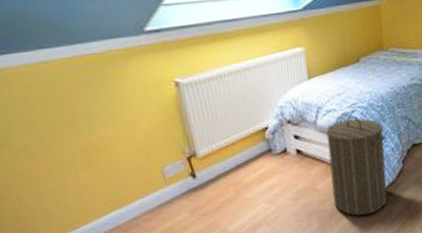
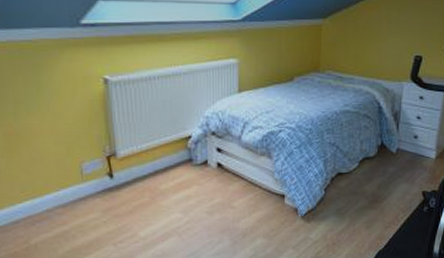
laundry hamper: present [326,115,387,216] -> none [249,135,311,240]

